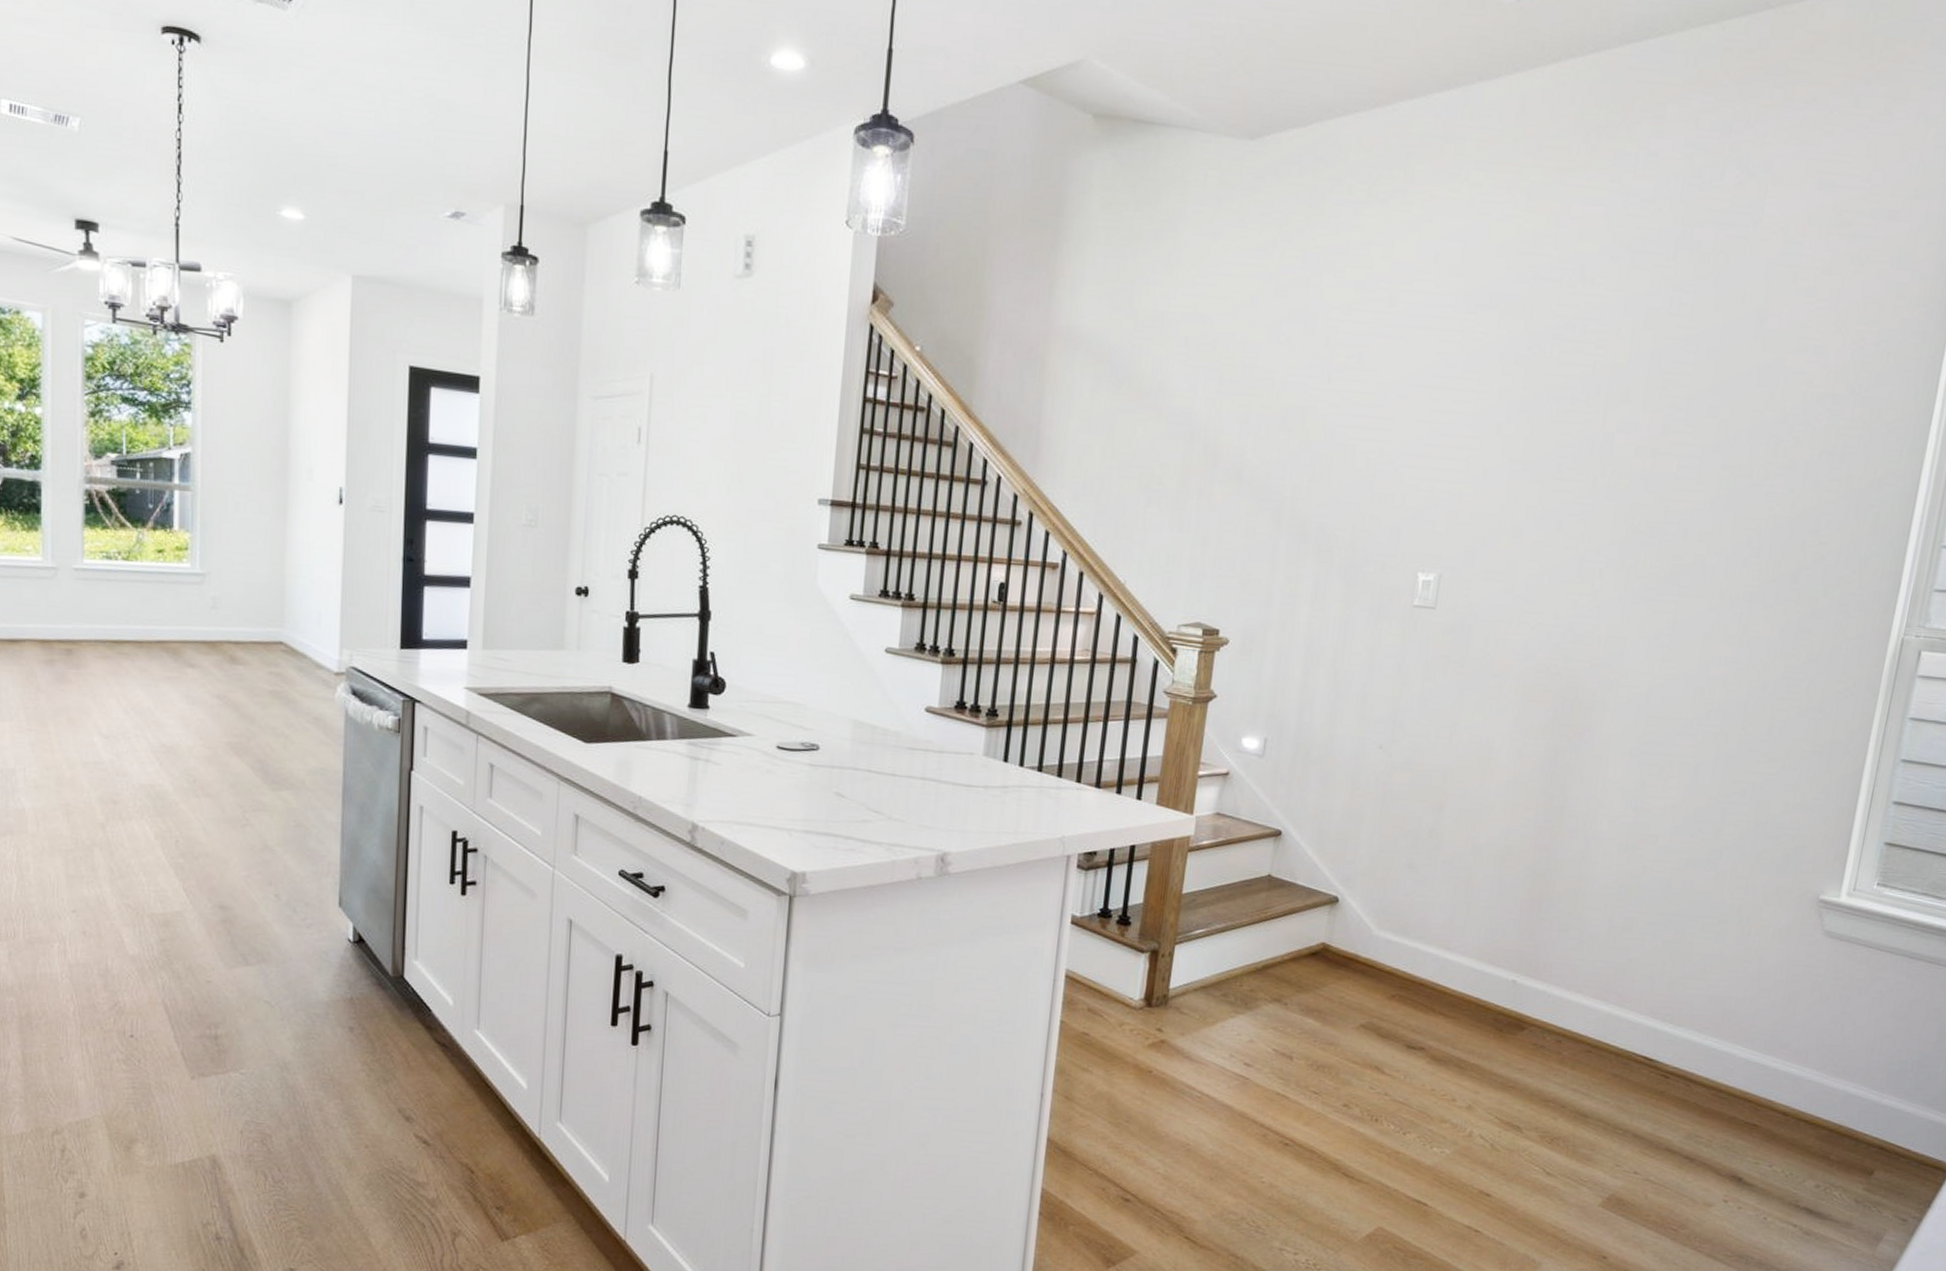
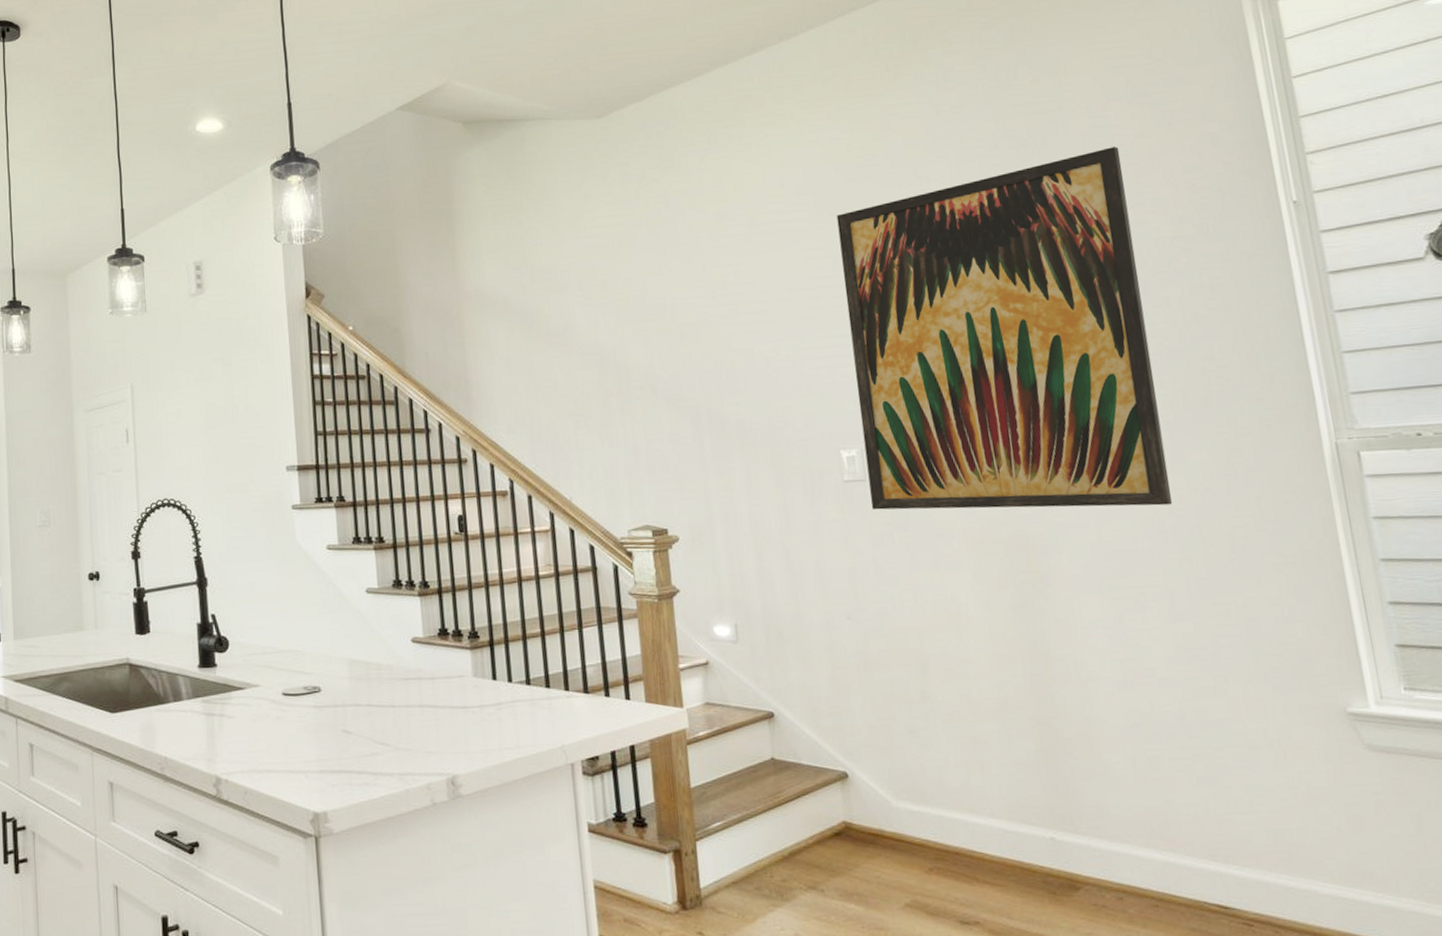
wall art: none [1433,279,1801,678] -> present [836,147,1172,510]

